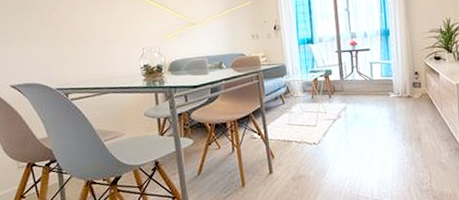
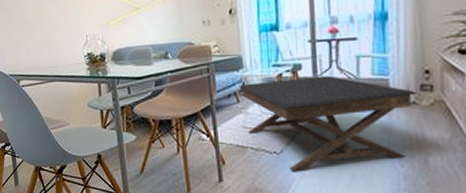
coffee table: none [283,78,410,158] -> present [239,75,416,172]

